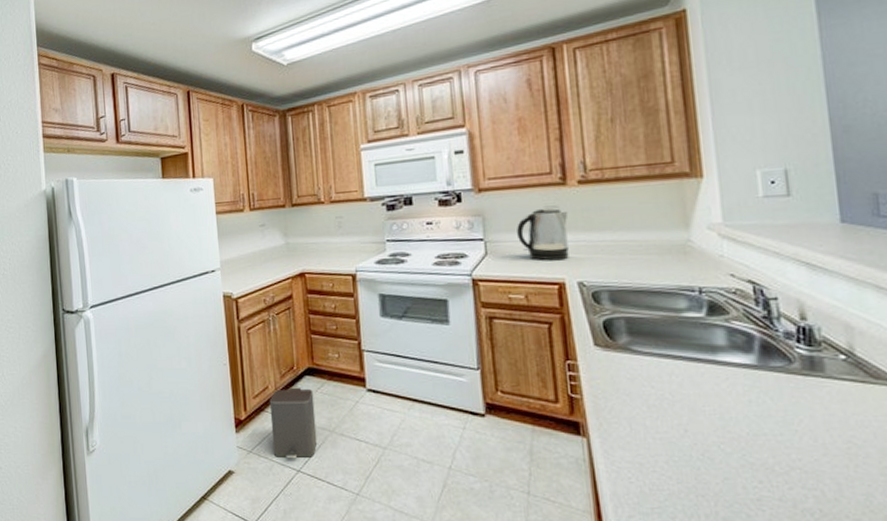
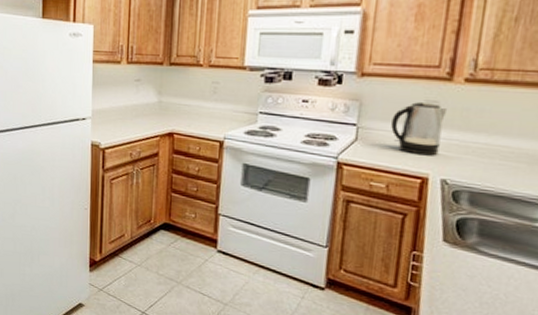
pedal bin: present [269,387,317,459] -> none [122,238,167,303]

